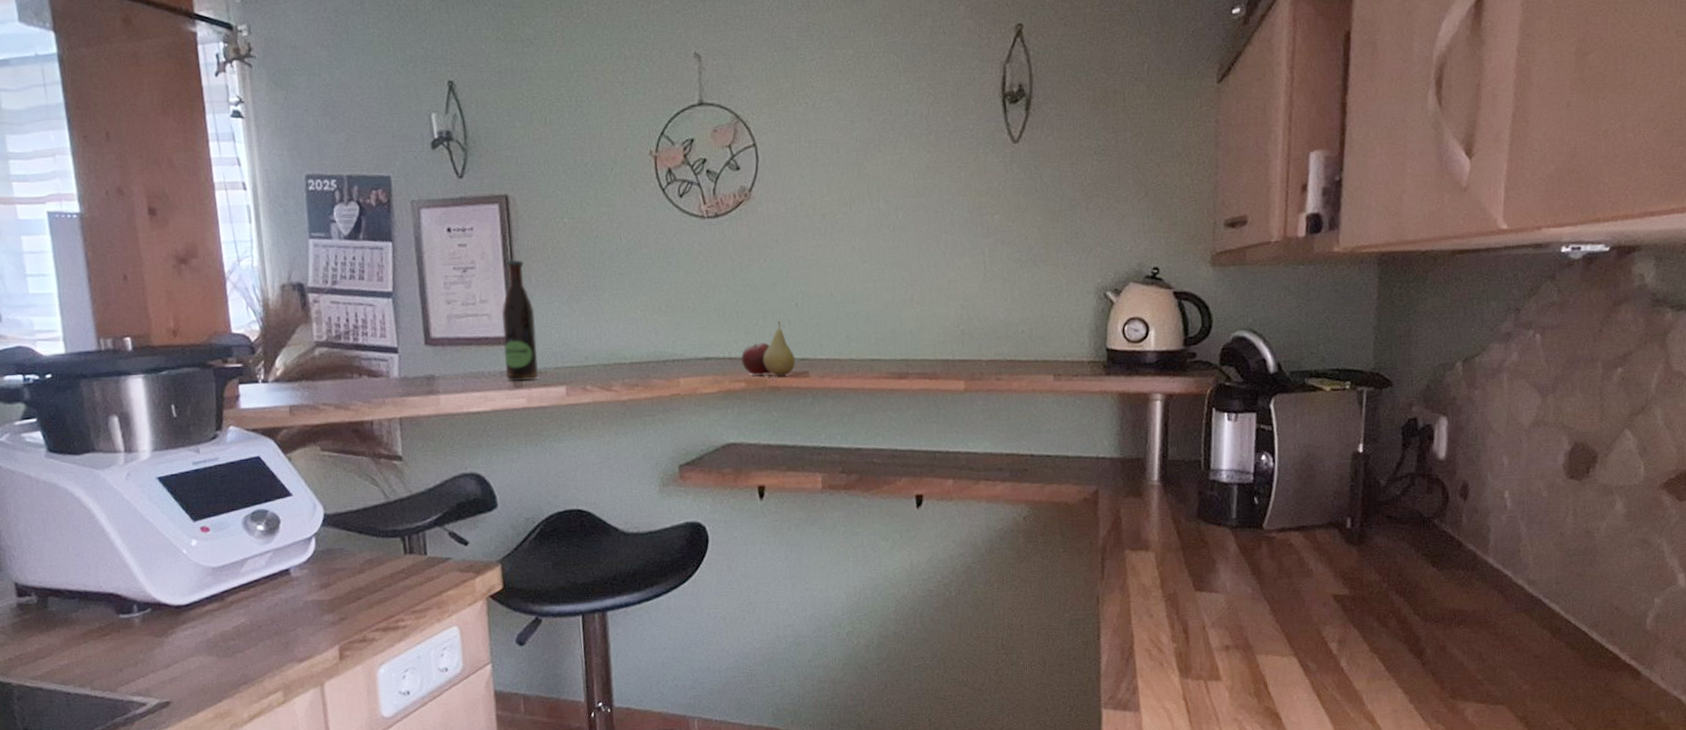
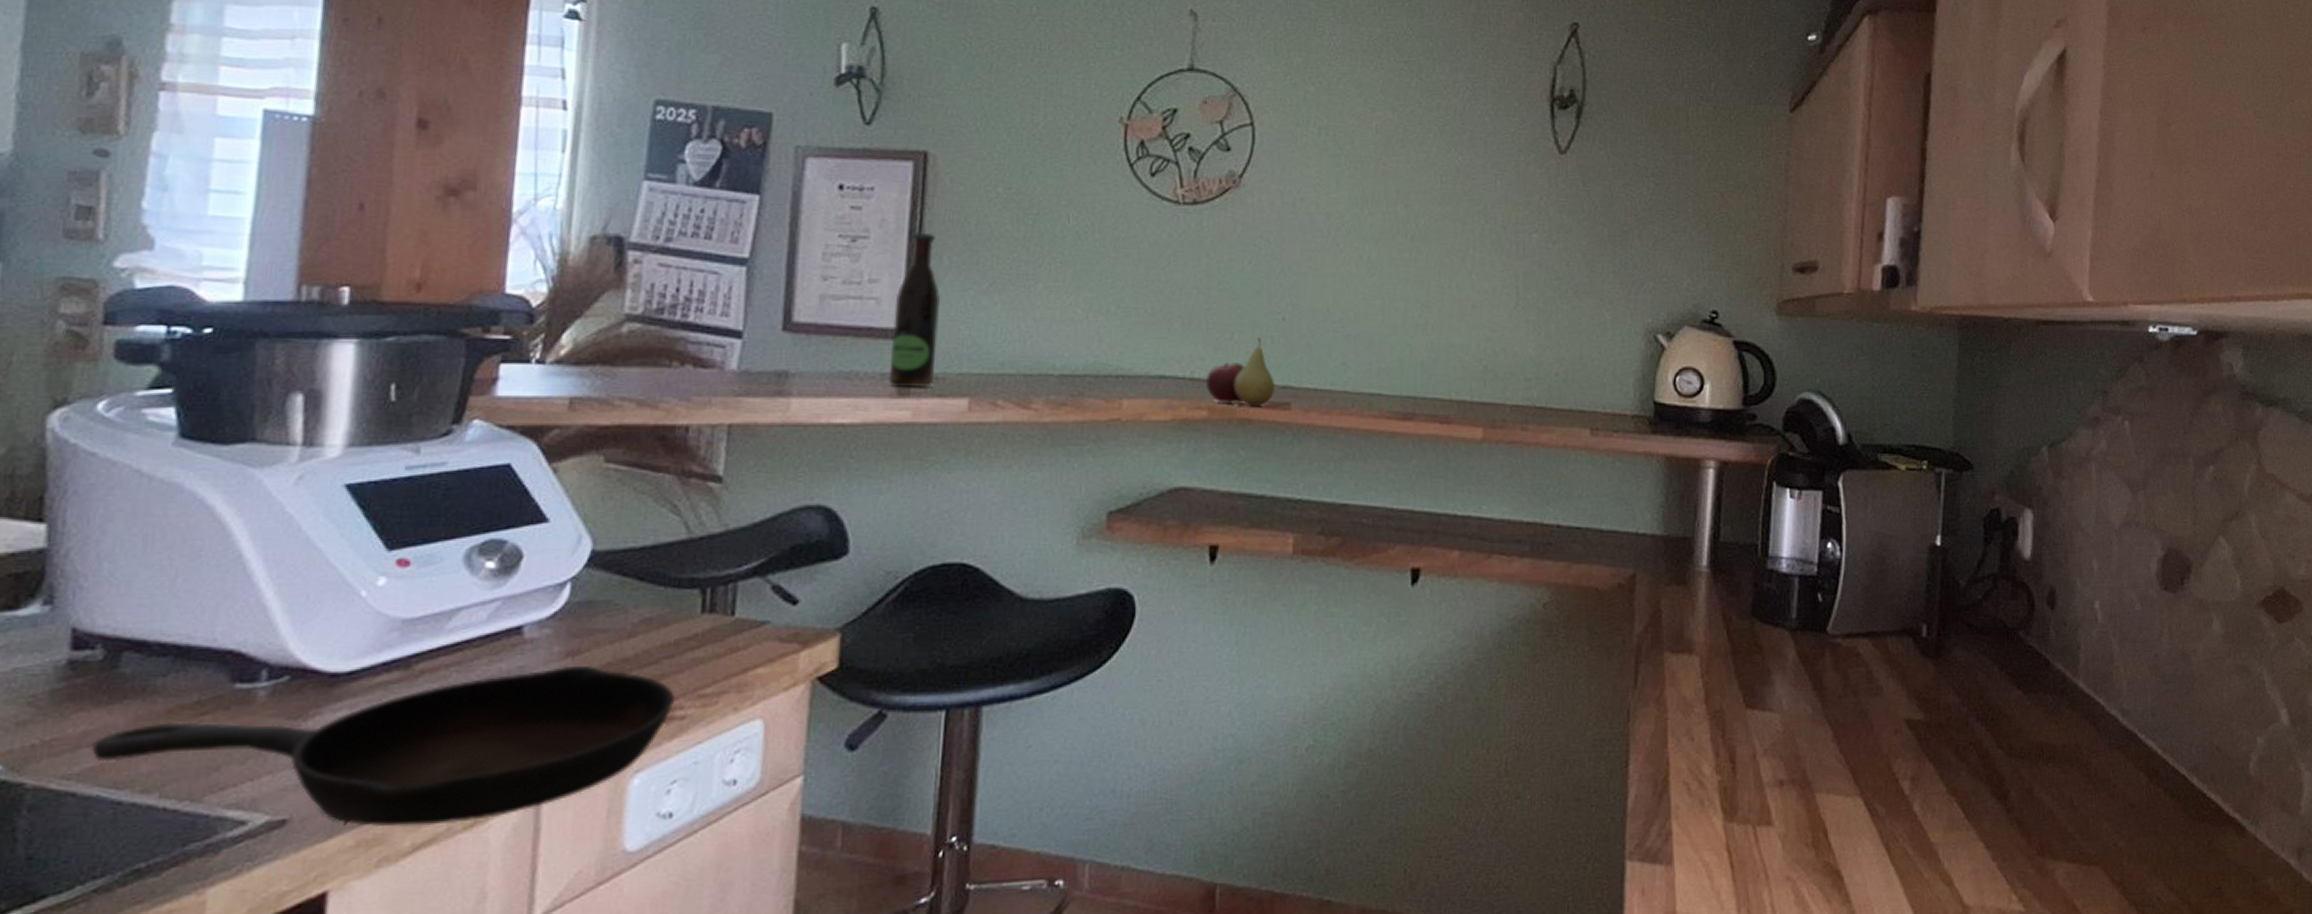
frying pan: none [43,594,397,706] -> present [90,665,675,828]

